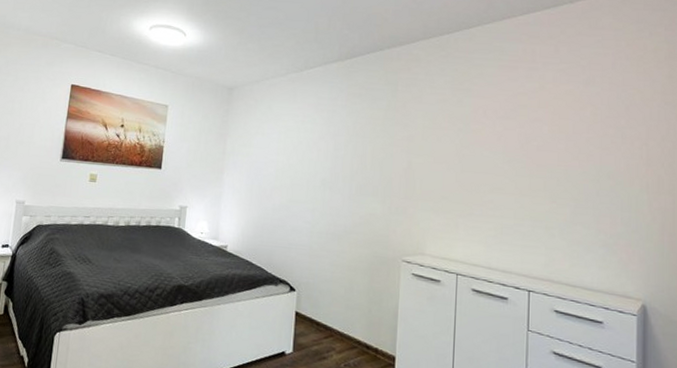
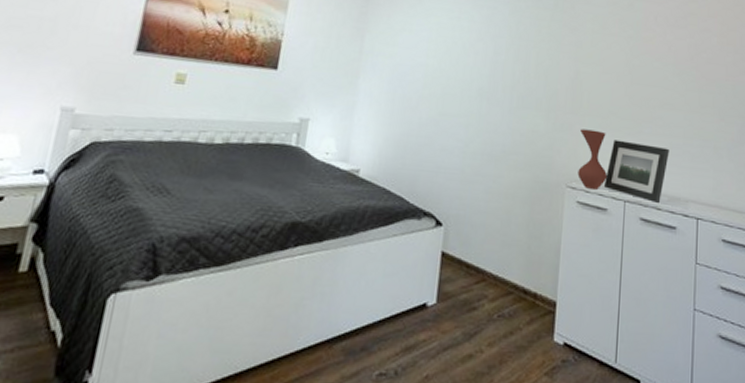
decorative vase: none [412,211,440,265] -> present [577,129,608,191]
picture frame: none [436,221,500,277] -> present [603,139,670,204]

